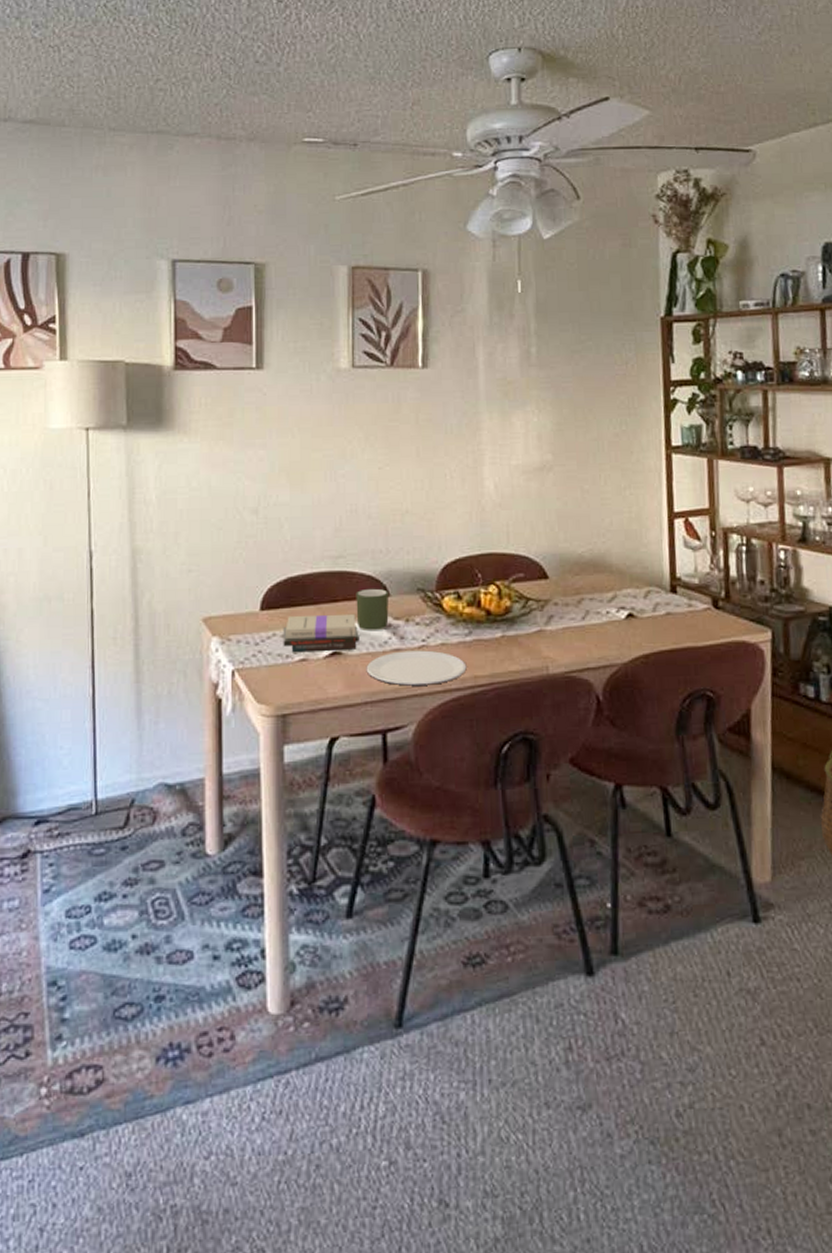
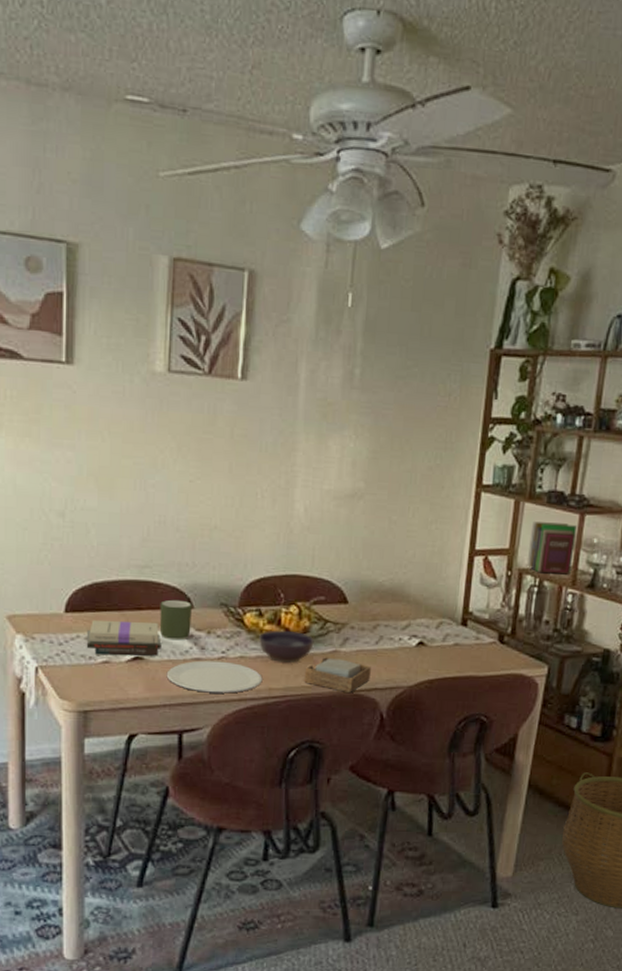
bowl: none [459,612,518,647] -> present [259,630,314,663]
napkin holder: none [510,636,581,676] -> present [304,656,371,694]
books: none [729,478,778,531] -> present [526,522,578,575]

